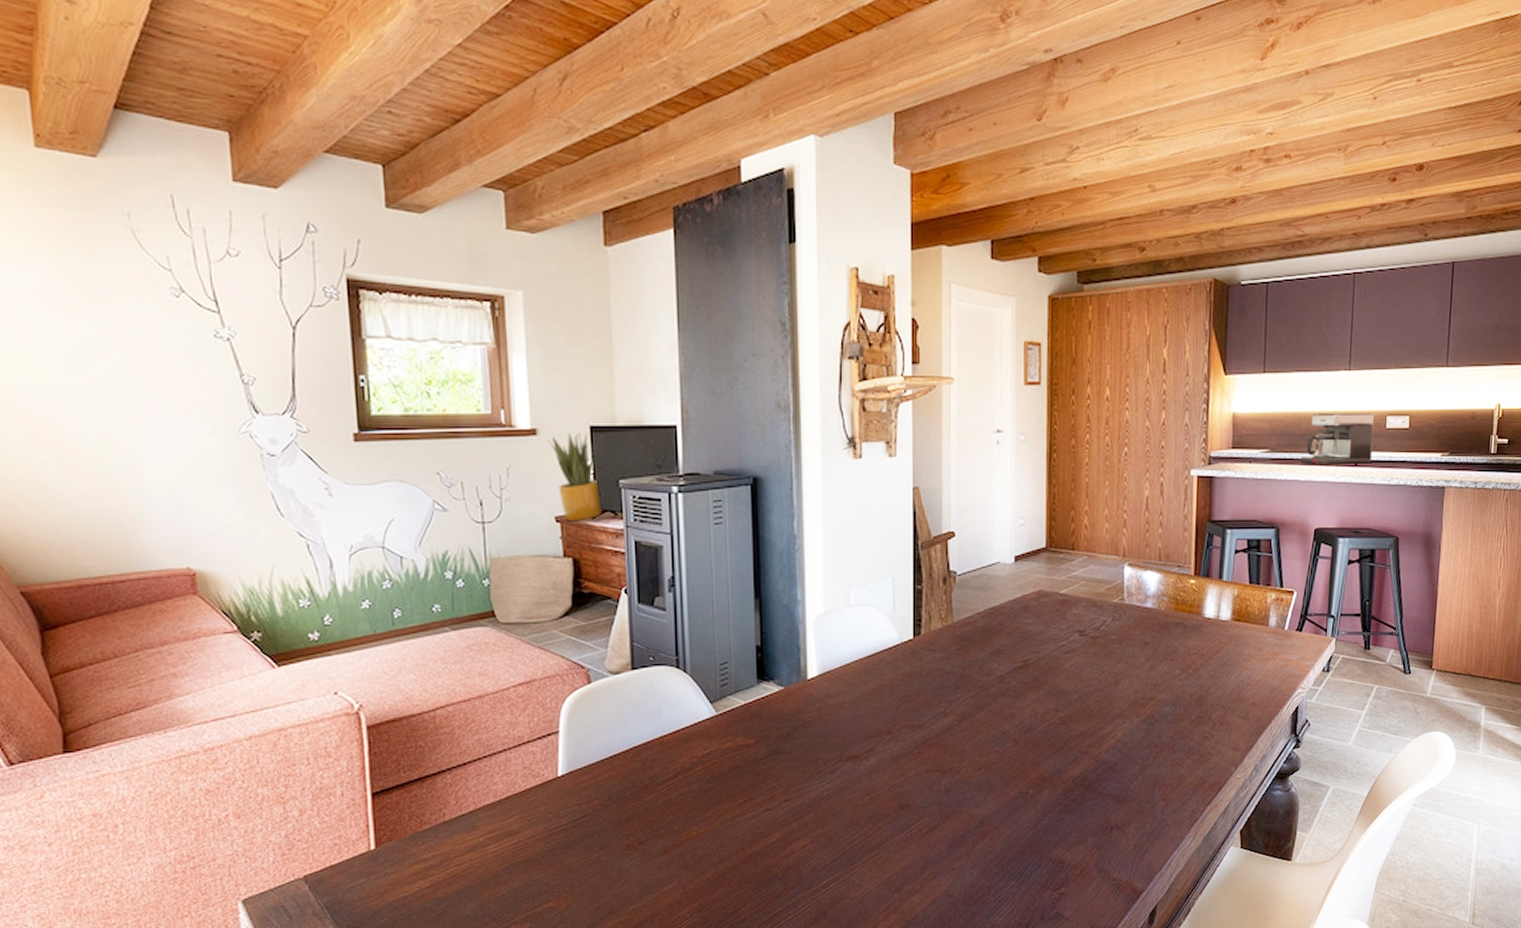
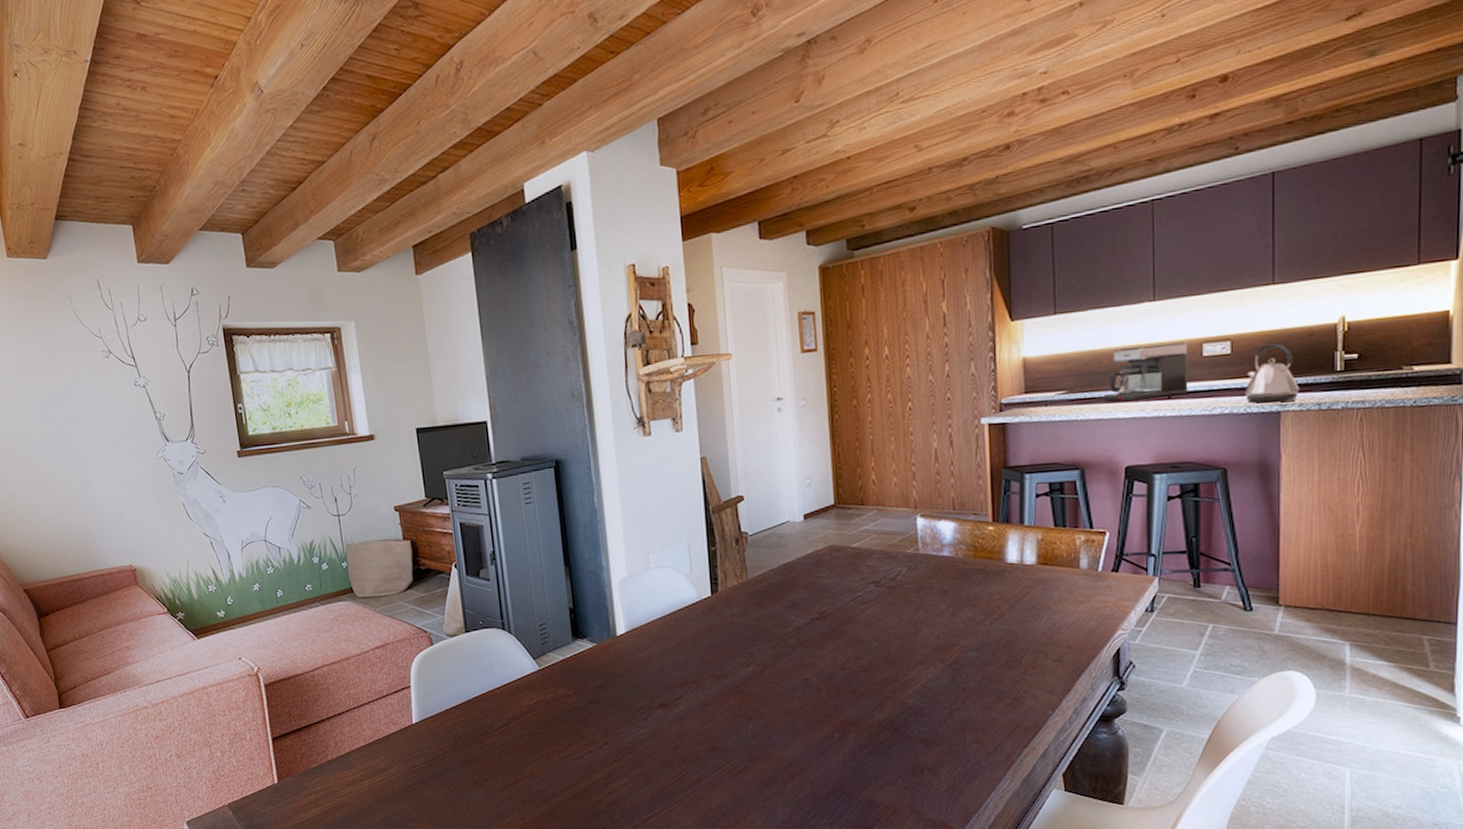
planter: present [548,431,602,522] -> none [383,433,431,510]
kettle: none [1417,423,1462,479] -> present [1244,343,1300,405]

